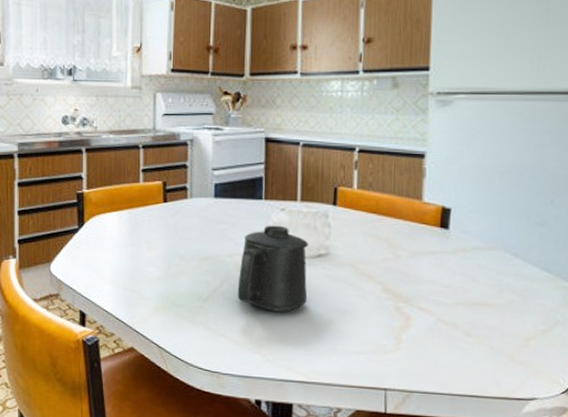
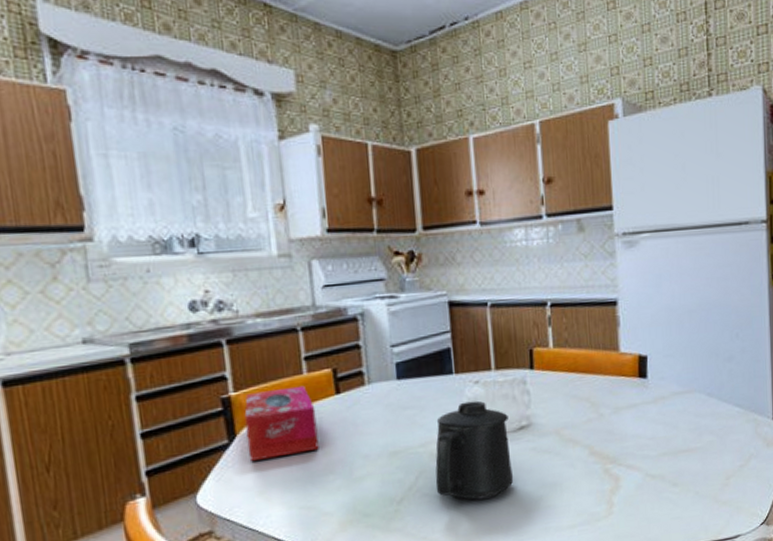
tissue box: none [92,192,146,246] -> present [244,385,319,461]

